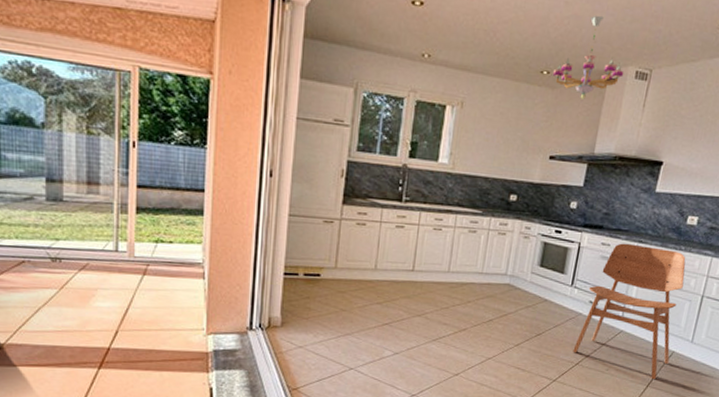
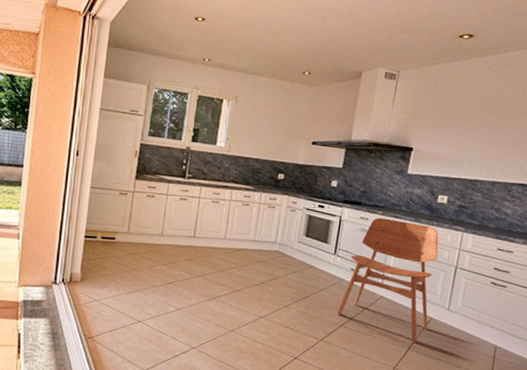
chandelier: present [552,15,624,101] -> none [313,27,375,96]

